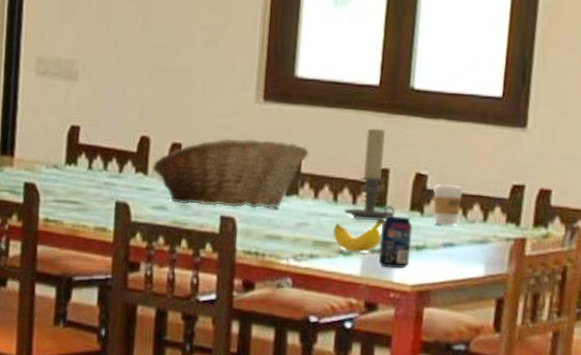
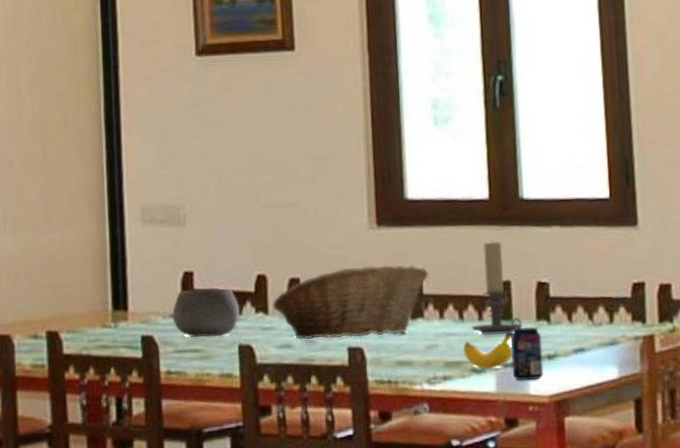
bowl: none [55,143,121,192] -> present [172,287,240,337]
coffee cup: present [433,183,463,226] -> none [556,289,586,331]

